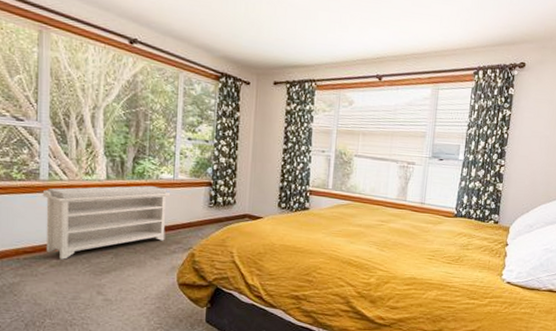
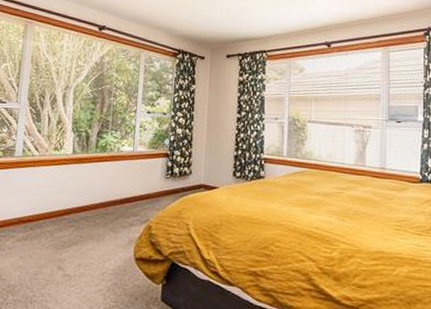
bench: present [42,185,170,260] -> none [14,158,129,233]

